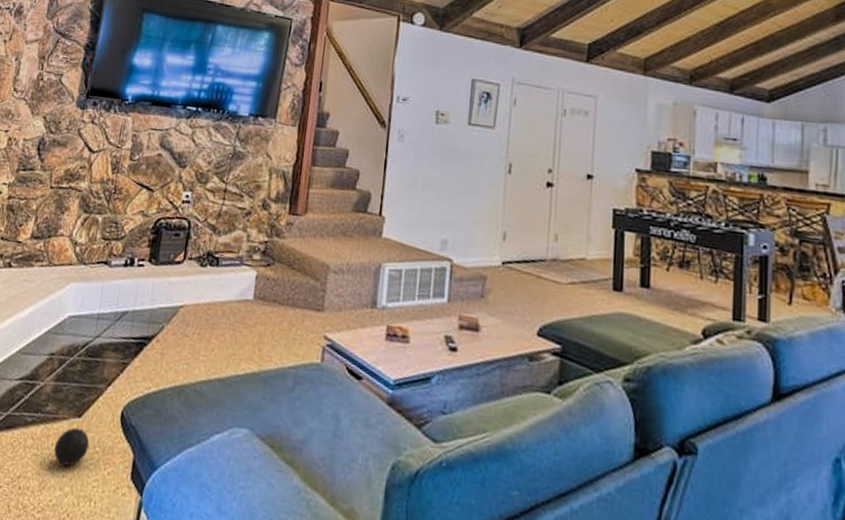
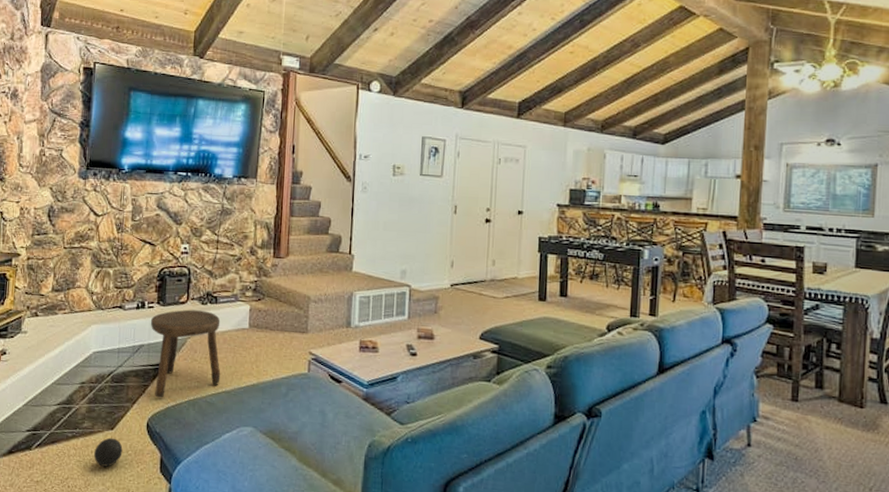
stool: none [134,271,221,381] -> present [150,309,221,398]

